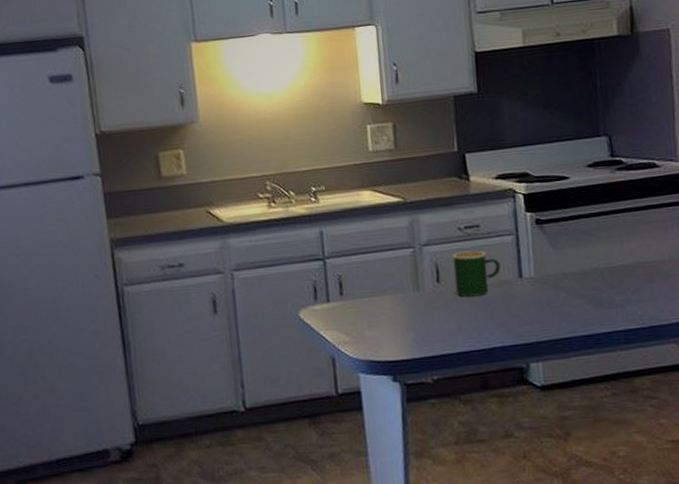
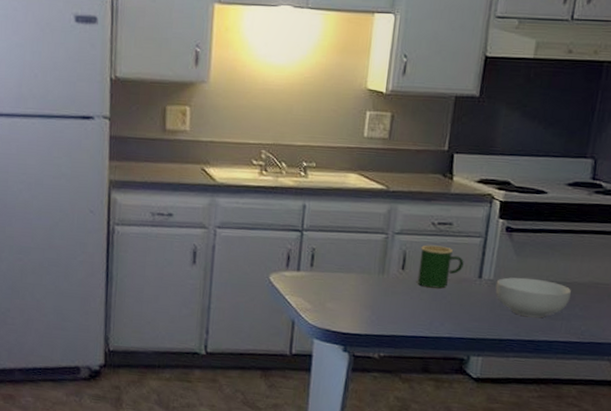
cereal bowl: none [538,268,620,311] -> present [495,277,572,318]

